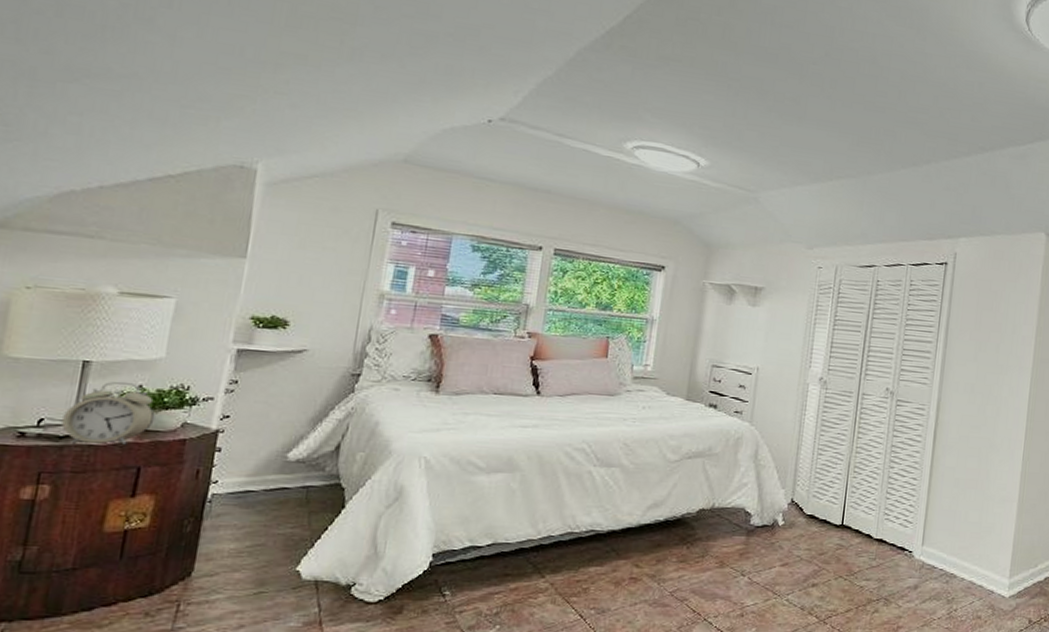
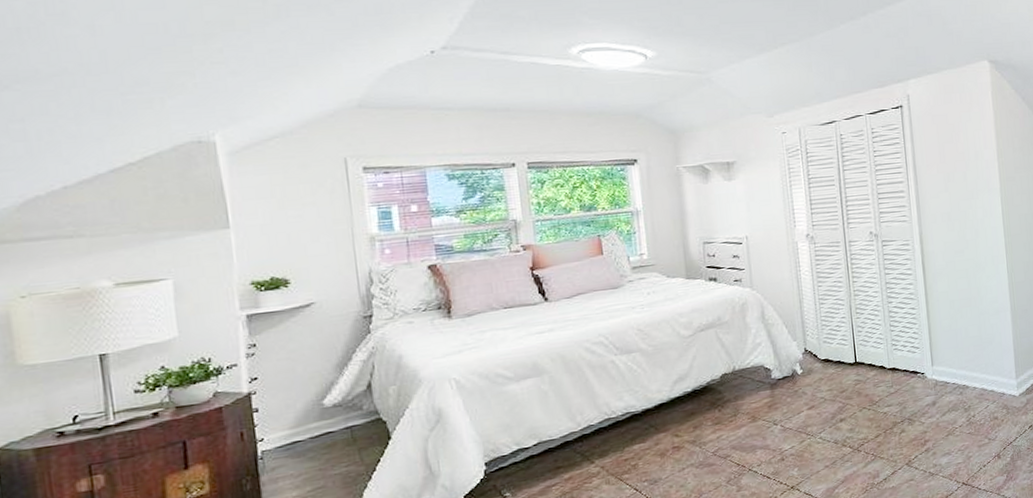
alarm clock: present [61,381,155,445] -> none [96,365,186,433]

